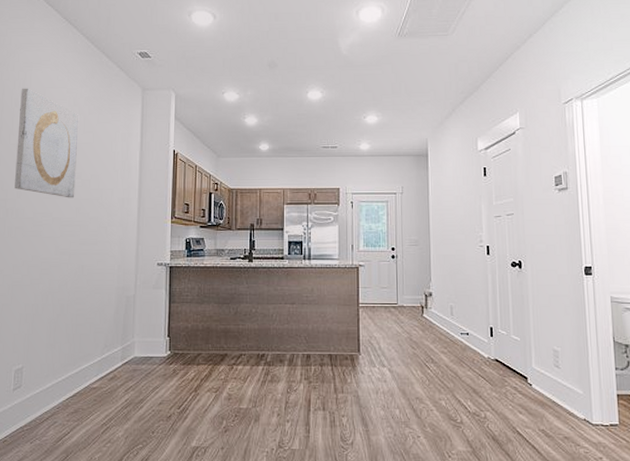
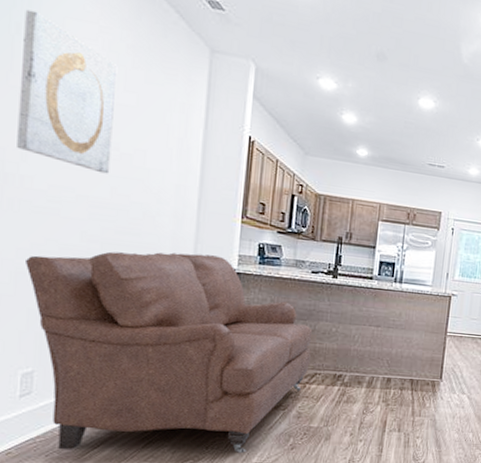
sofa: none [19,254,235,437] -> present [26,251,313,453]

